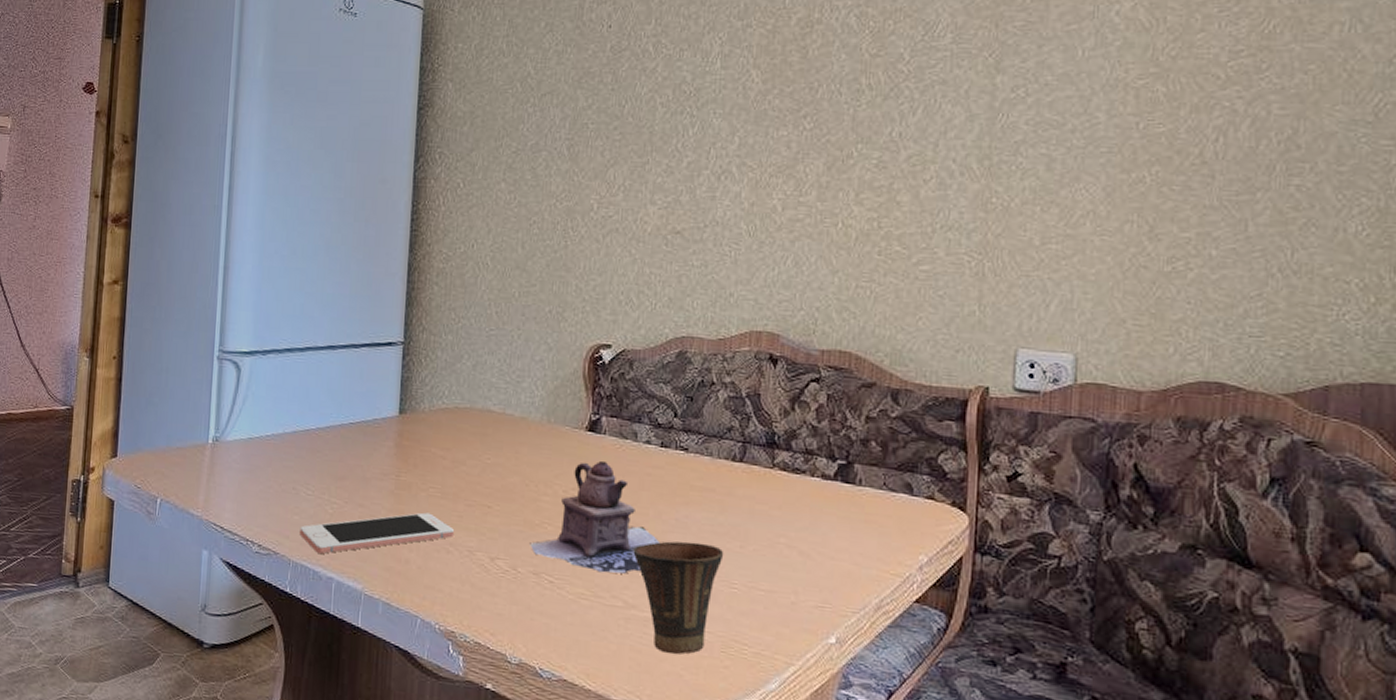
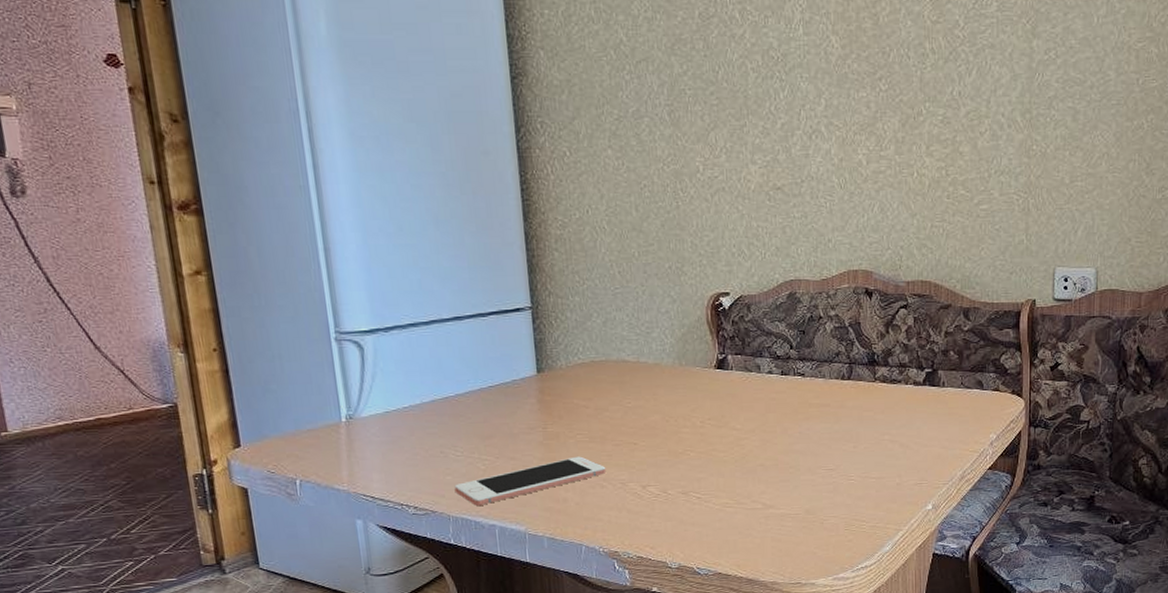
teapot: present [530,460,659,574] -> none [676,392,787,484]
cup: present [633,541,724,655] -> none [766,448,841,539]

